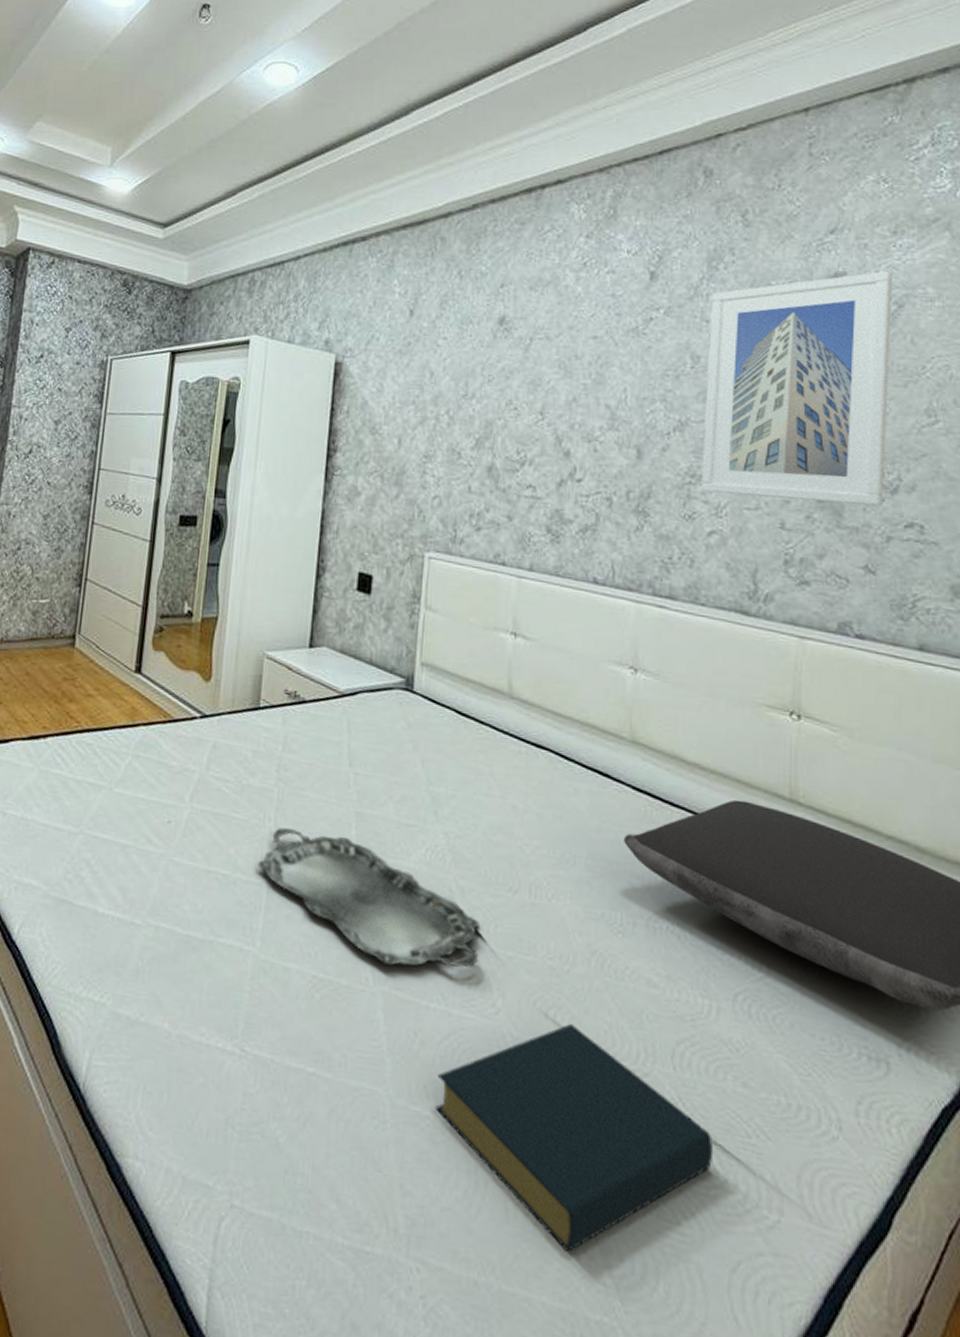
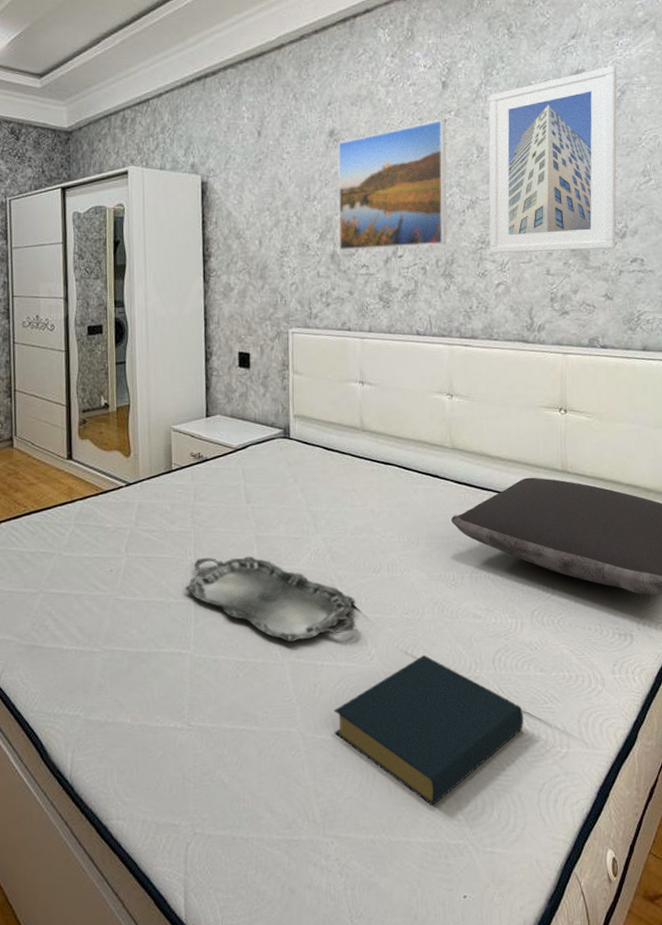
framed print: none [500,317,652,472] -> present [337,119,447,252]

